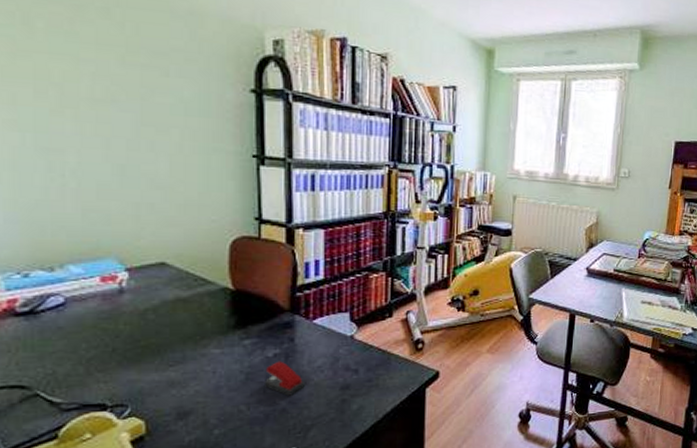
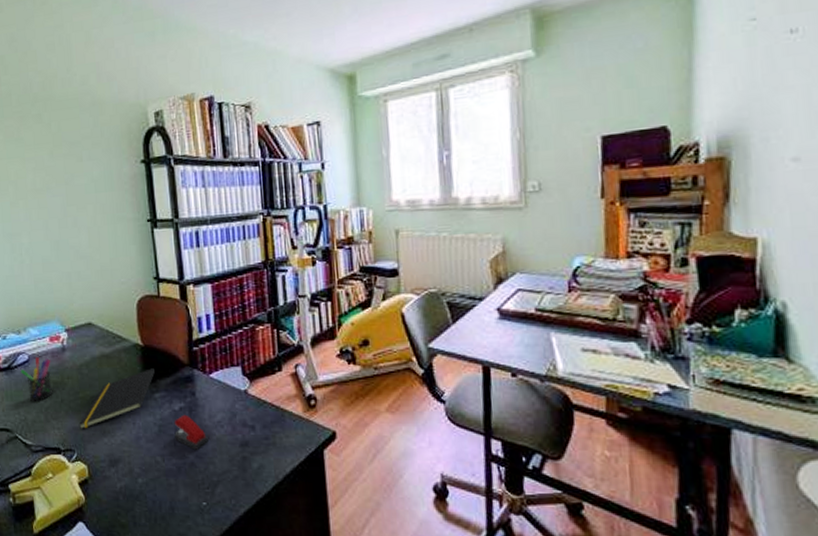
pen holder: none [50,300,101,353] -> present [20,357,52,402]
notepad: none [136,314,246,381] -> present [78,368,155,429]

